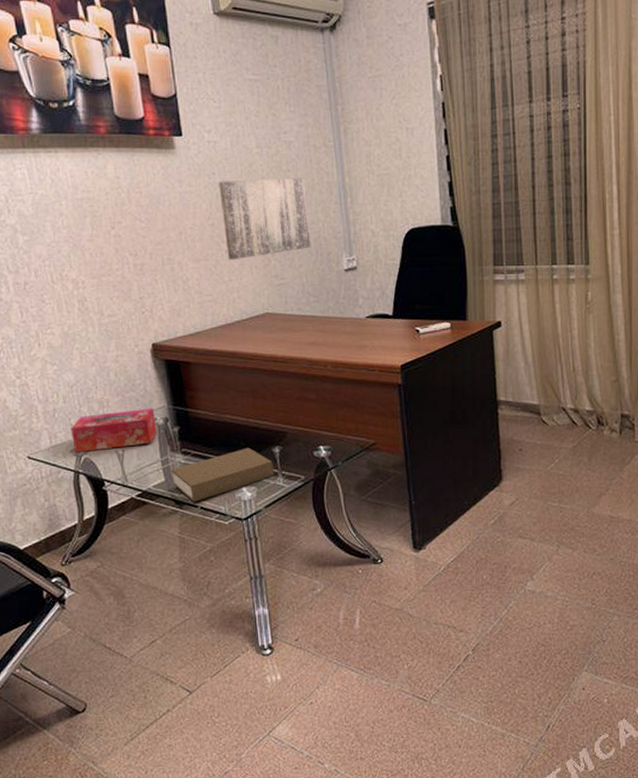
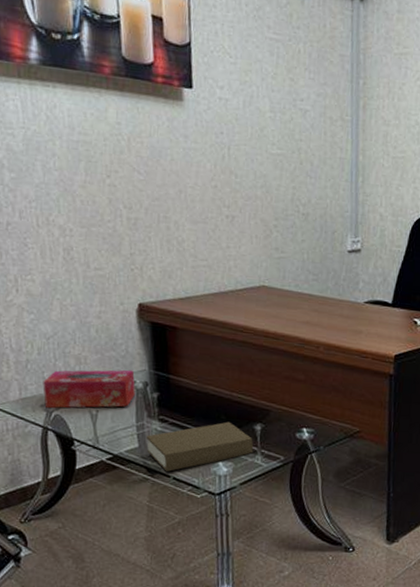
wall art: present [218,177,311,261] -> none [225,141,317,227]

